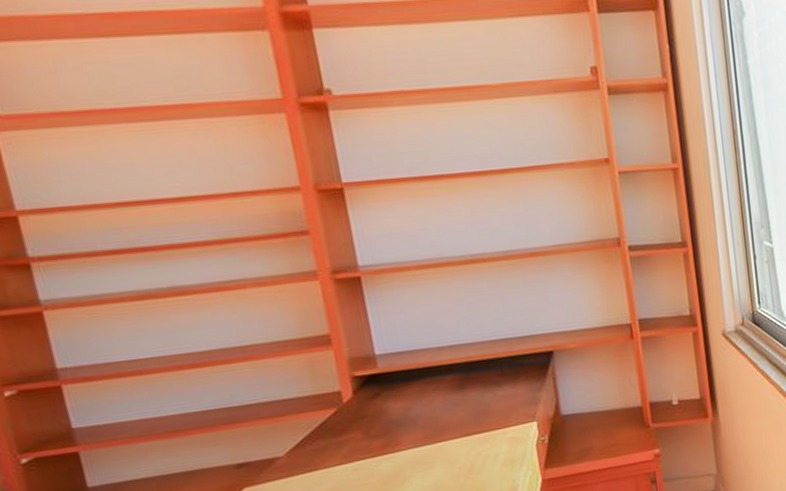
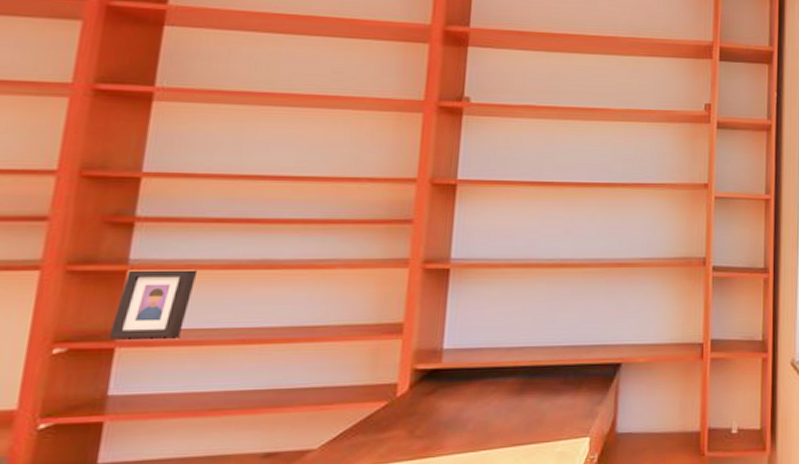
picture frame: none [43,303,119,378] -> present [108,268,198,340]

